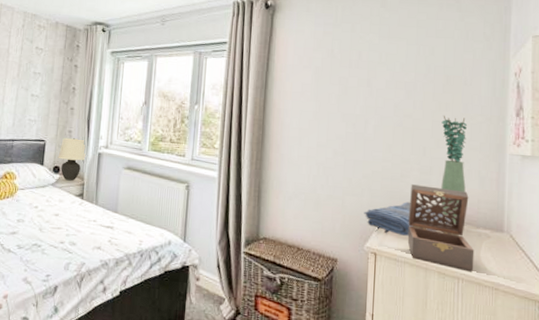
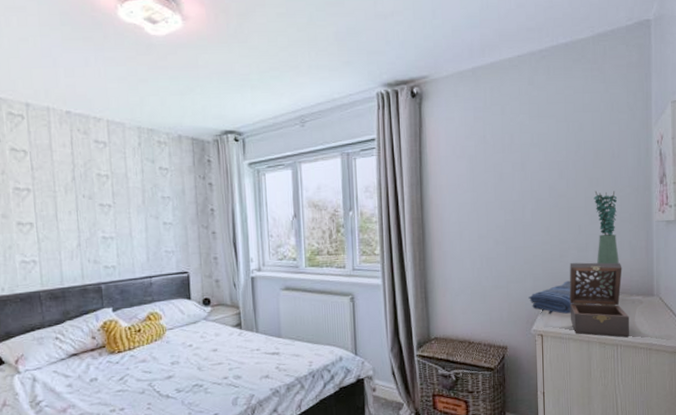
table lamp: present [58,137,86,181] -> none [206,264,238,312]

